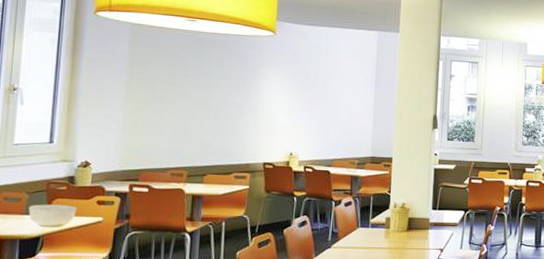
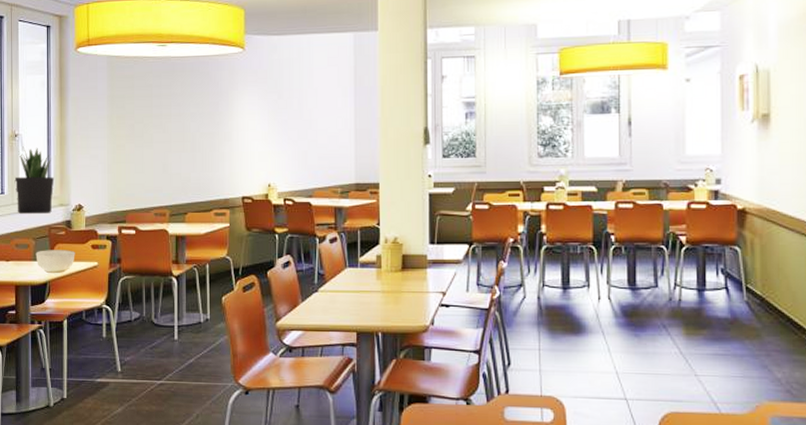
planter: none [8,100,59,169] -> present [14,146,55,215]

